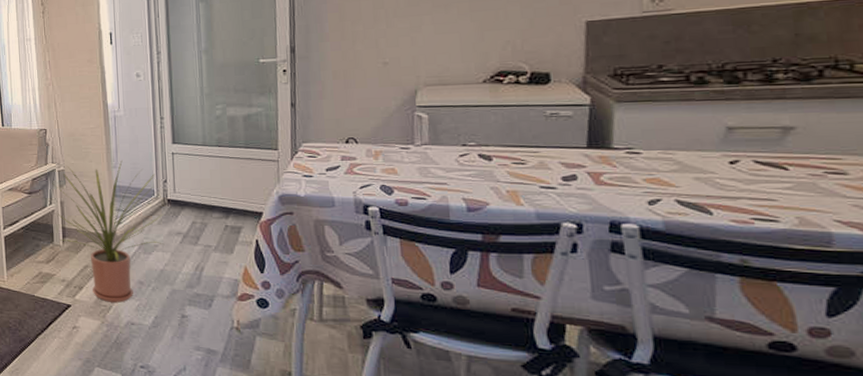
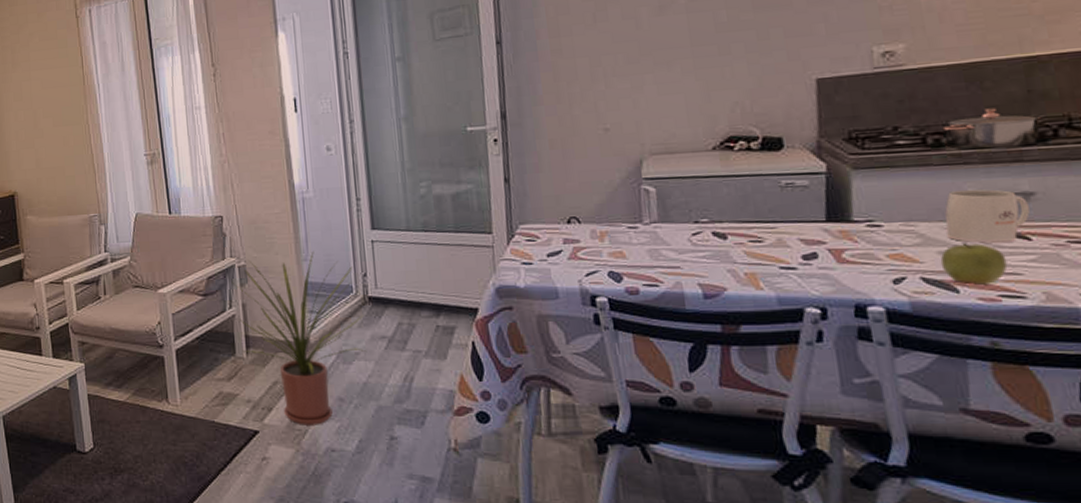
fruit: none [695,170,763,208] -> present [940,242,1008,285]
mug: none [703,122,790,173] -> present [944,189,1031,244]
cooking pot: none [707,50,808,88] -> present [942,108,1042,151]

